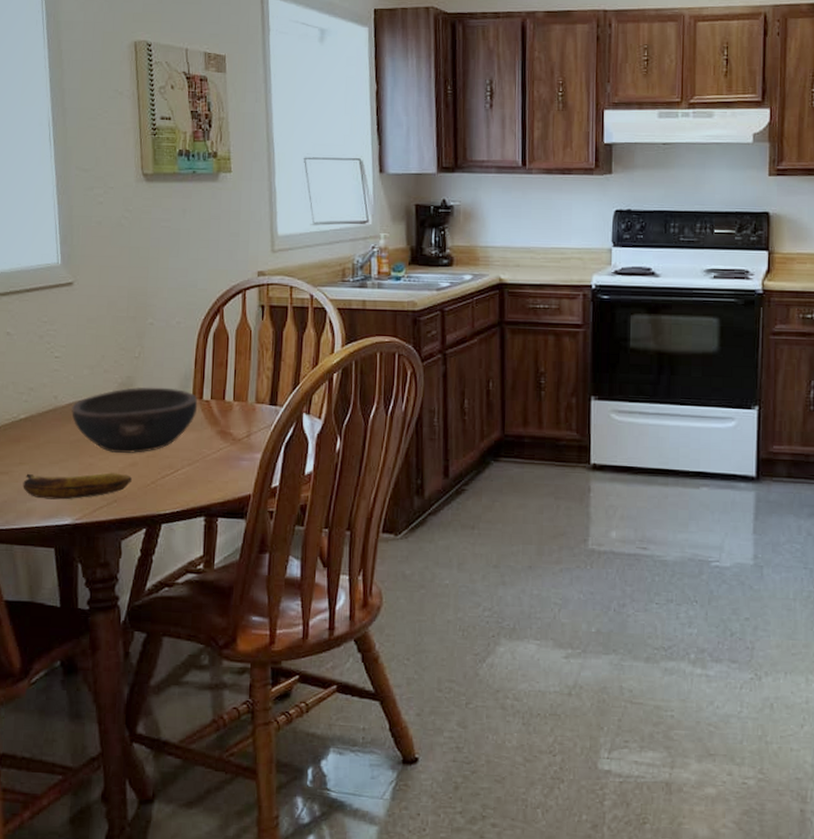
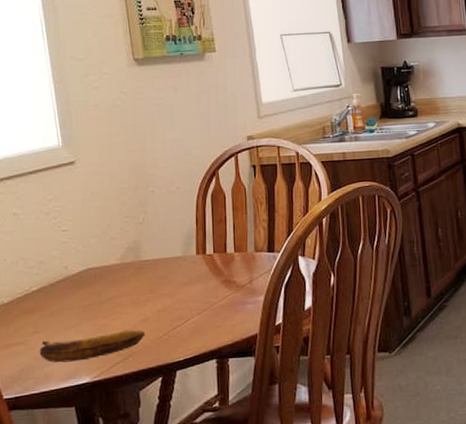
bowl: present [70,386,198,453] -> none [81,246,202,312]

